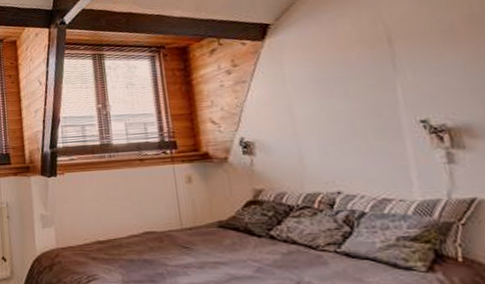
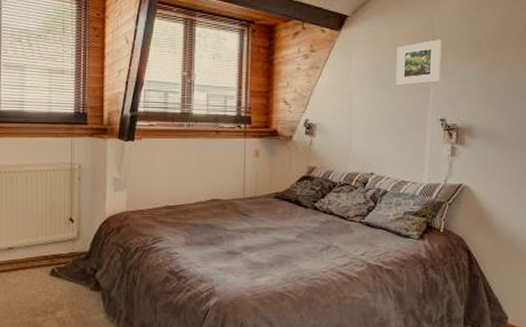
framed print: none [339,31,408,89] -> present [395,39,442,86]

